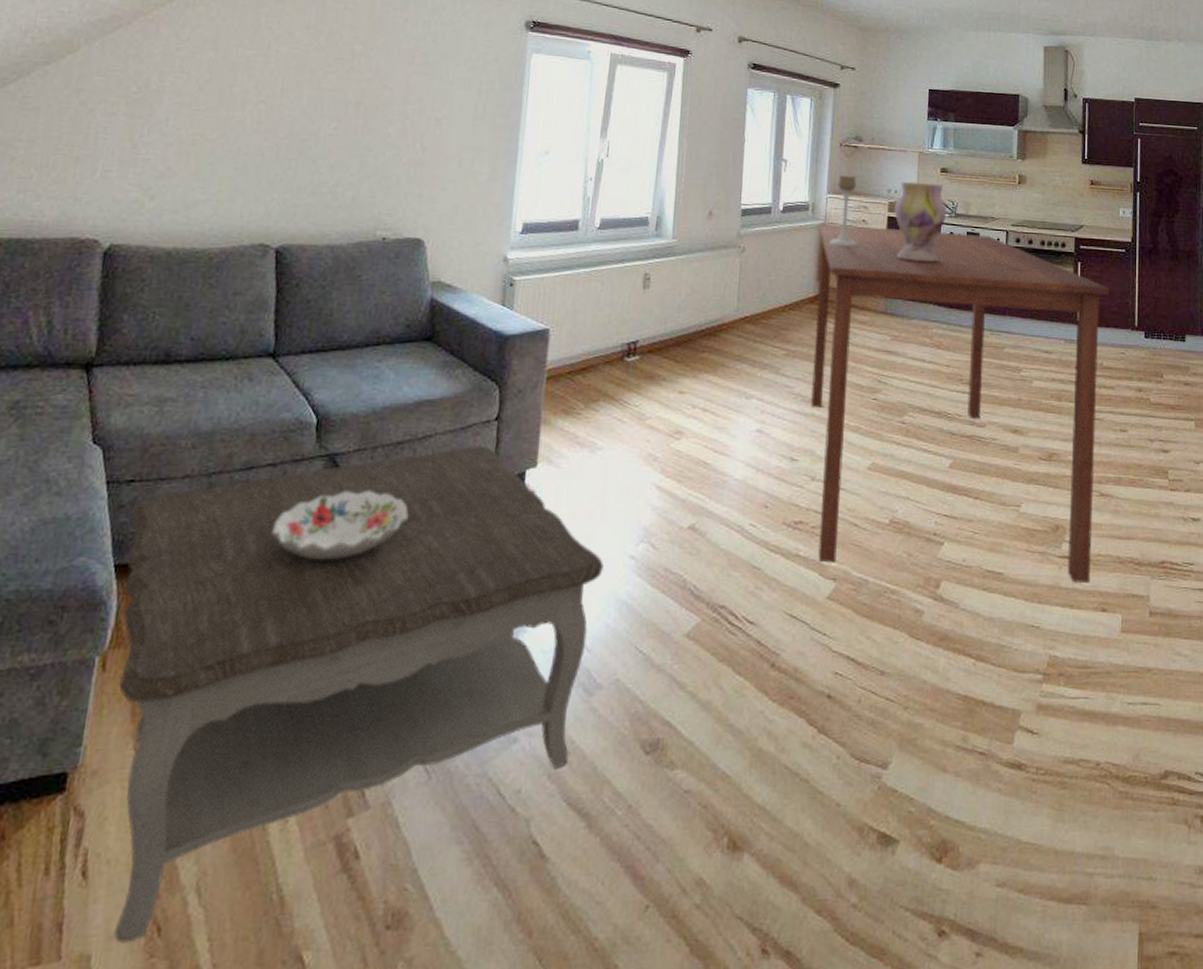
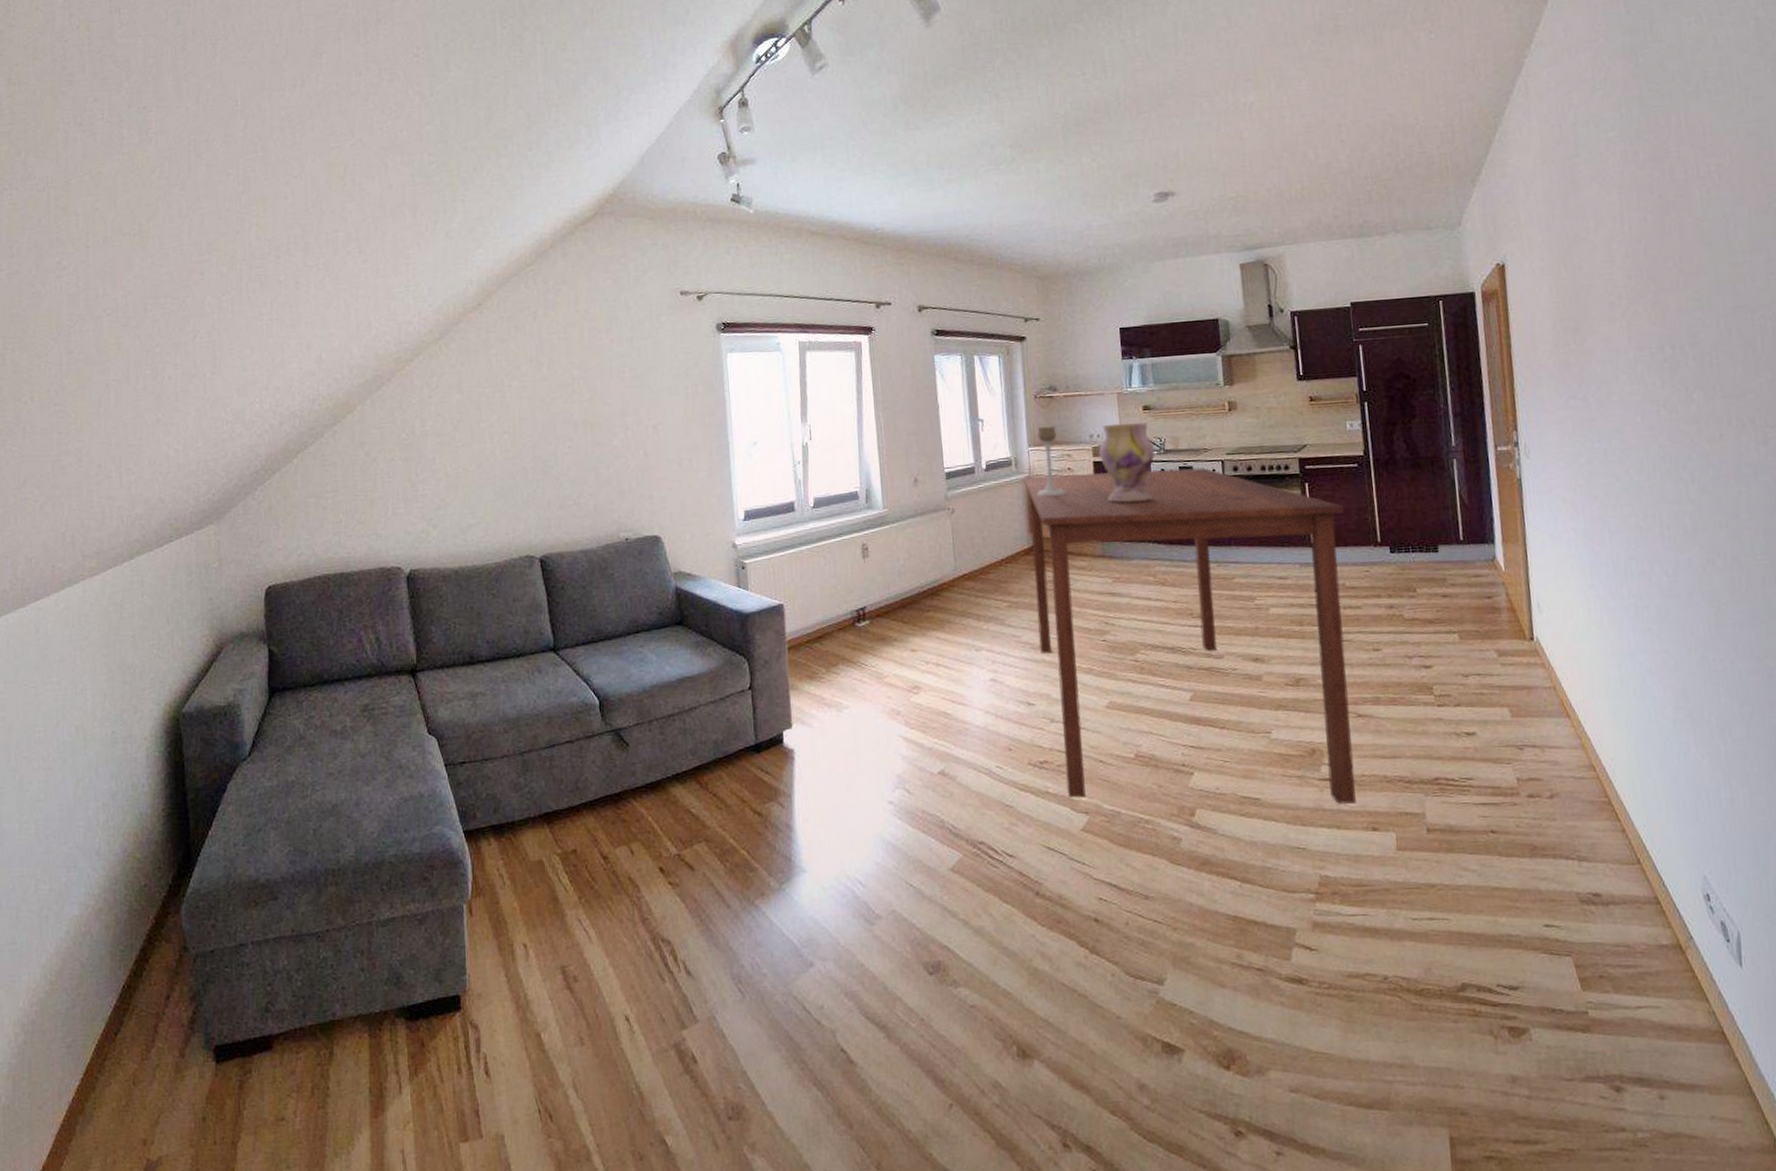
coffee table: present [113,446,604,943] -> none [466,713,866,1126]
decorative bowl: present [271,491,408,560] -> none [579,758,688,819]

